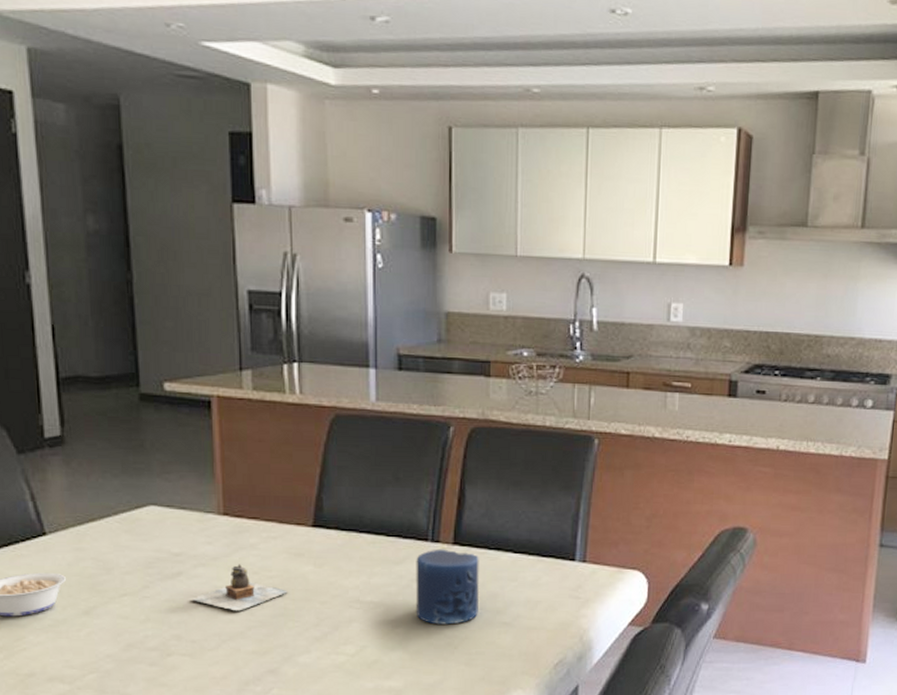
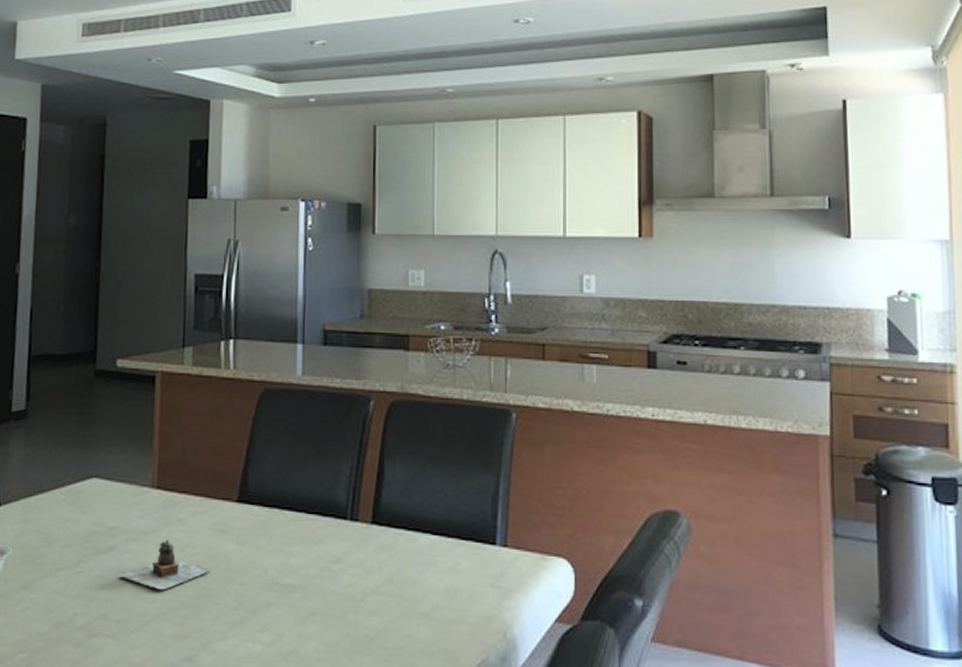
candle: present [415,549,479,625] -> none [333,528,397,613]

